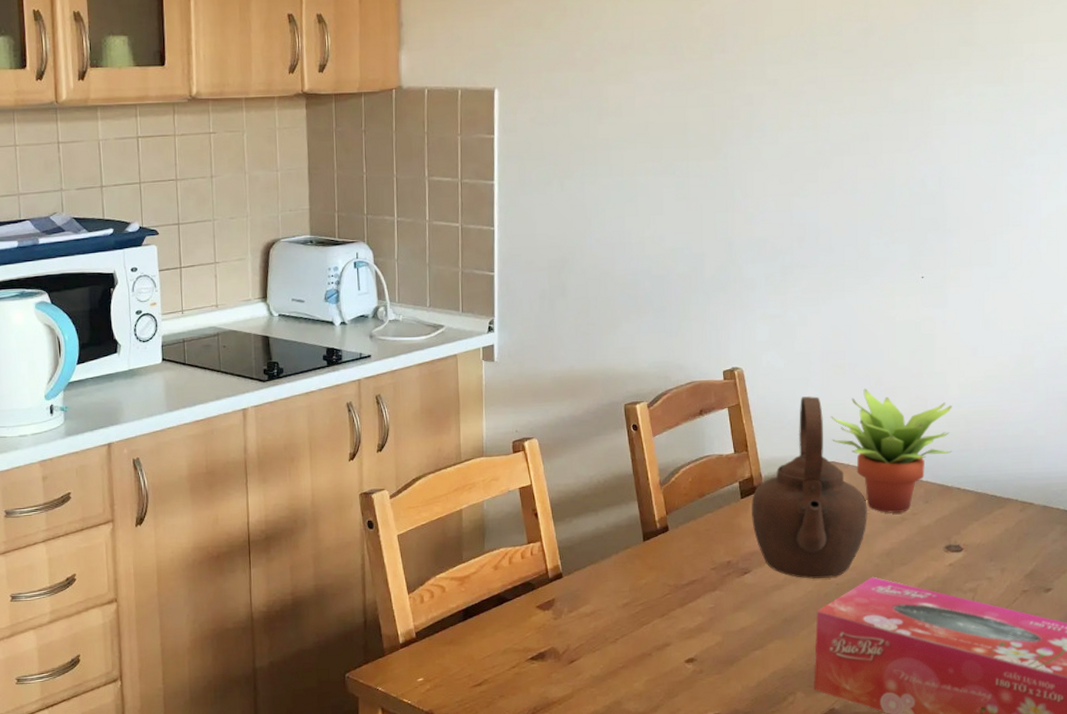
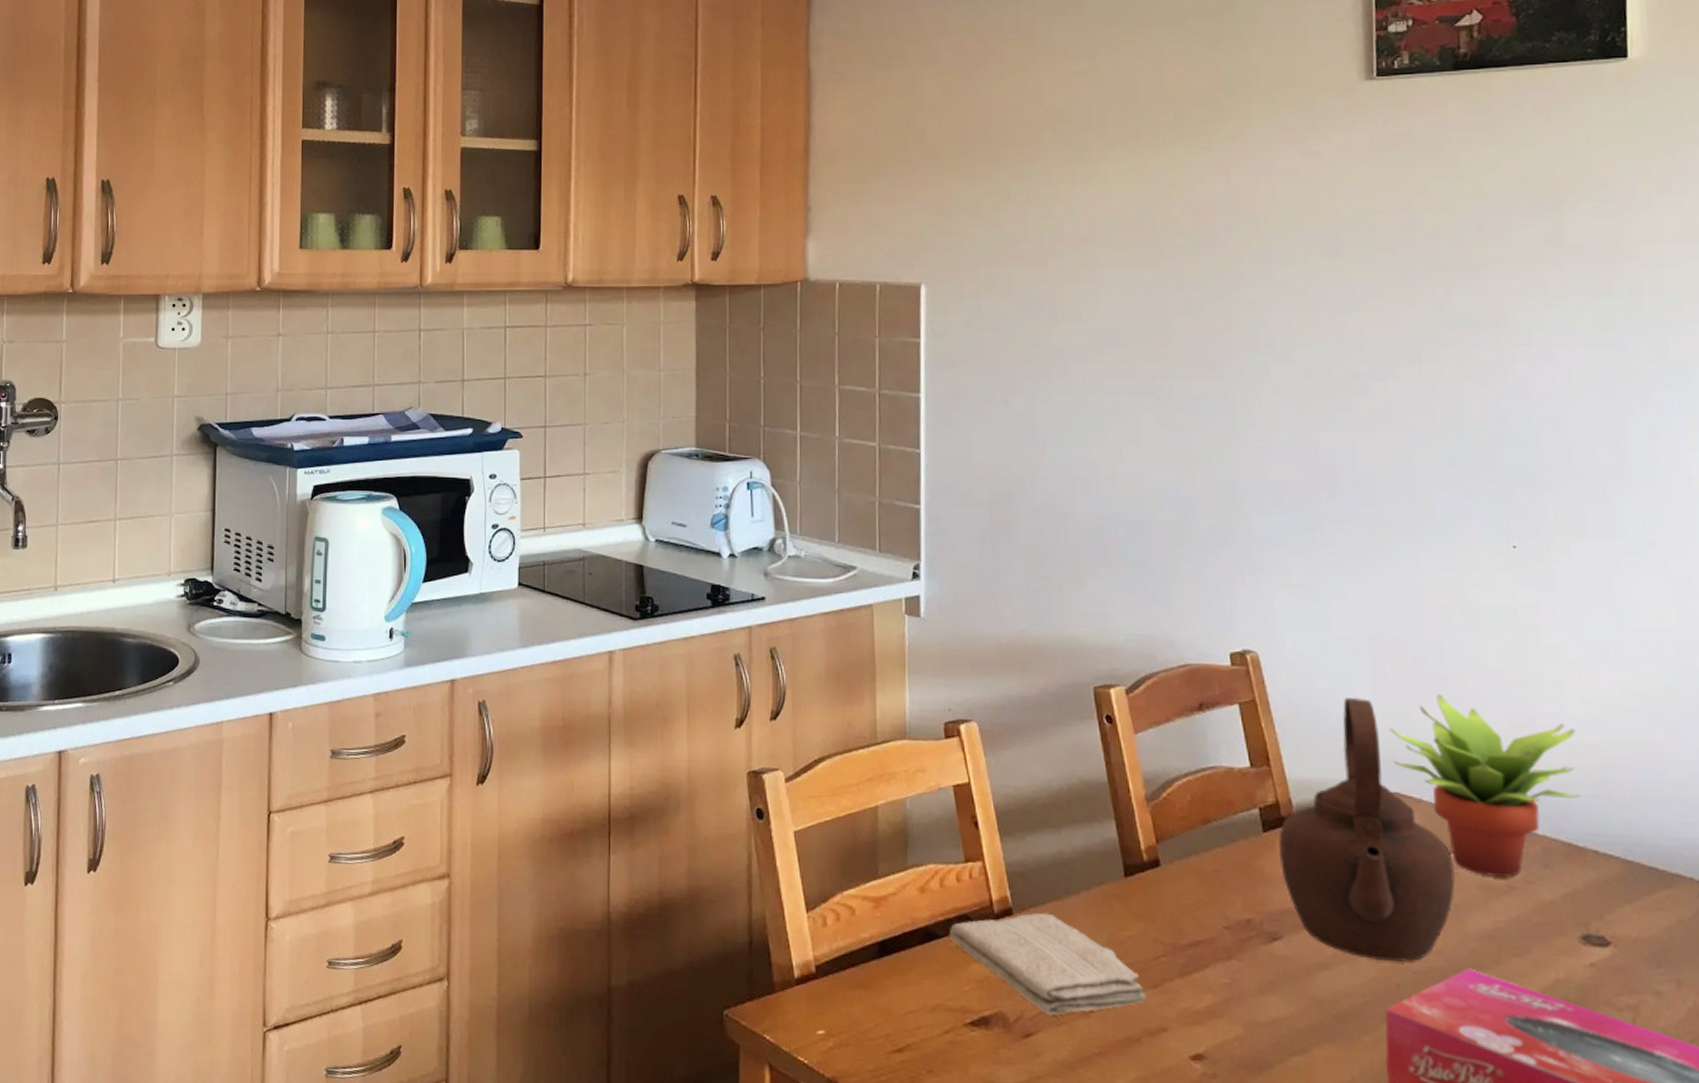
washcloth: none [515,573,656,646] -> present [949,912,1147,1016]

